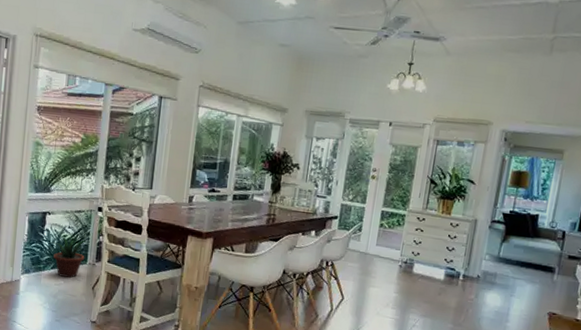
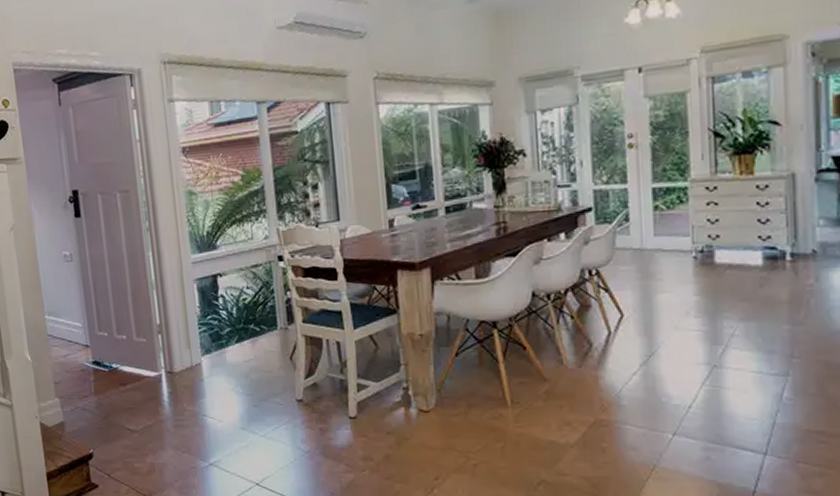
potted plant: present [49,238,86,278] -> none [227,301,274,350]

